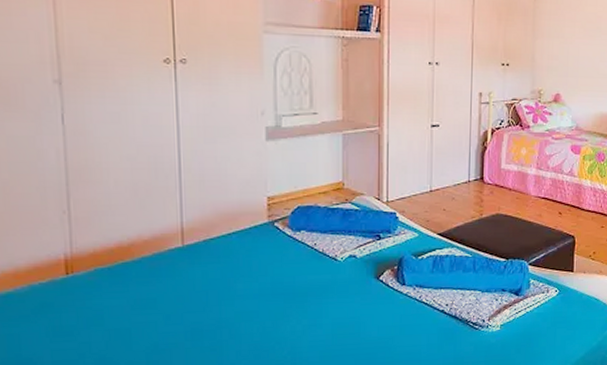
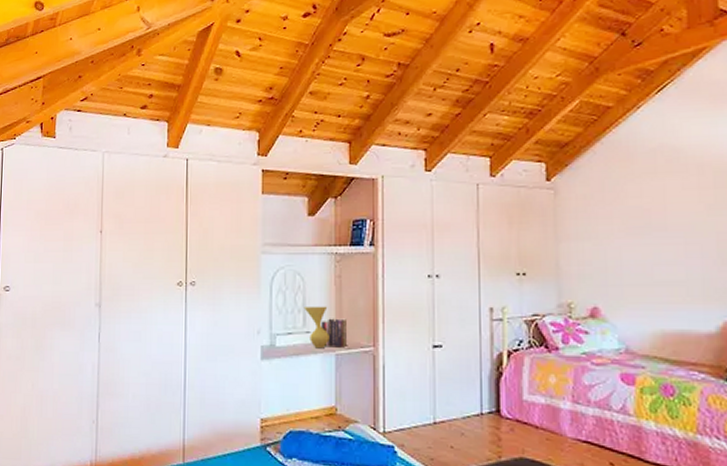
decorative vase: none [310,88,337,129] -> present [304,306,329,349]
books: none [329,100,353,128] -> present [322,318,346,348]

